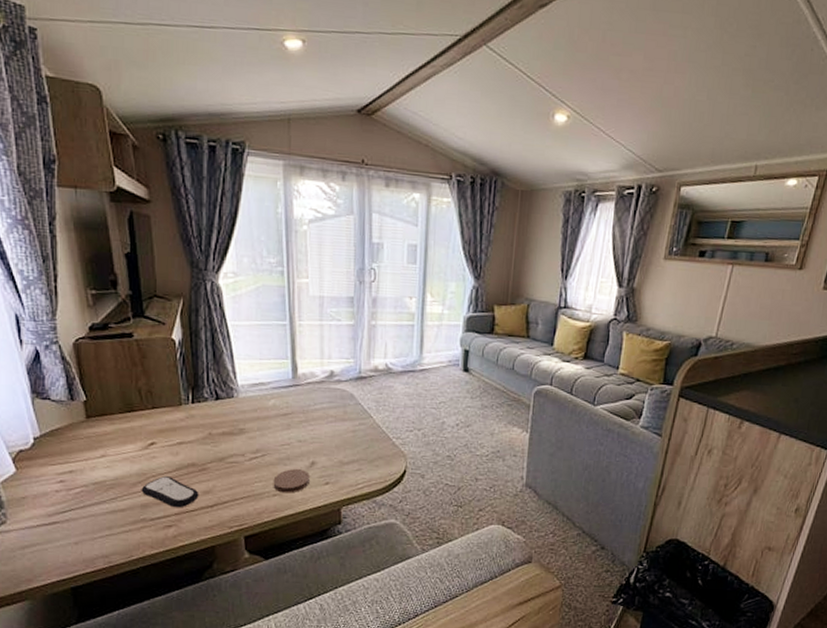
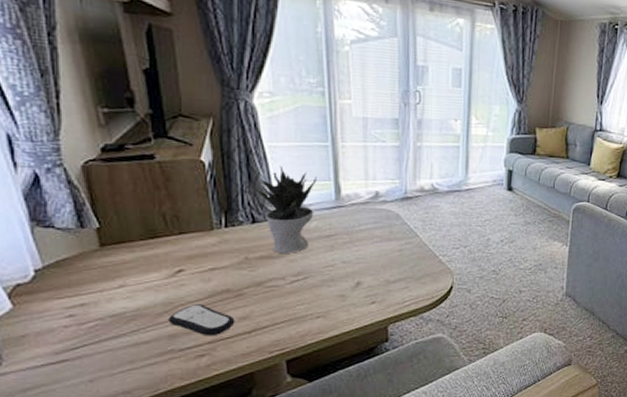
potted plant: none [215,343,275,430] -> present [250,165,317,253]
coaster: present [273,469,310,493] -> none [316,290,355,314]

